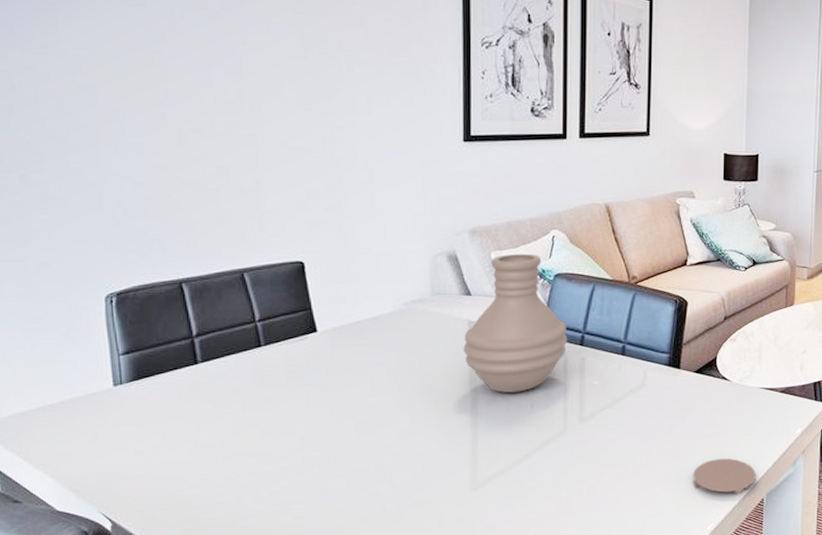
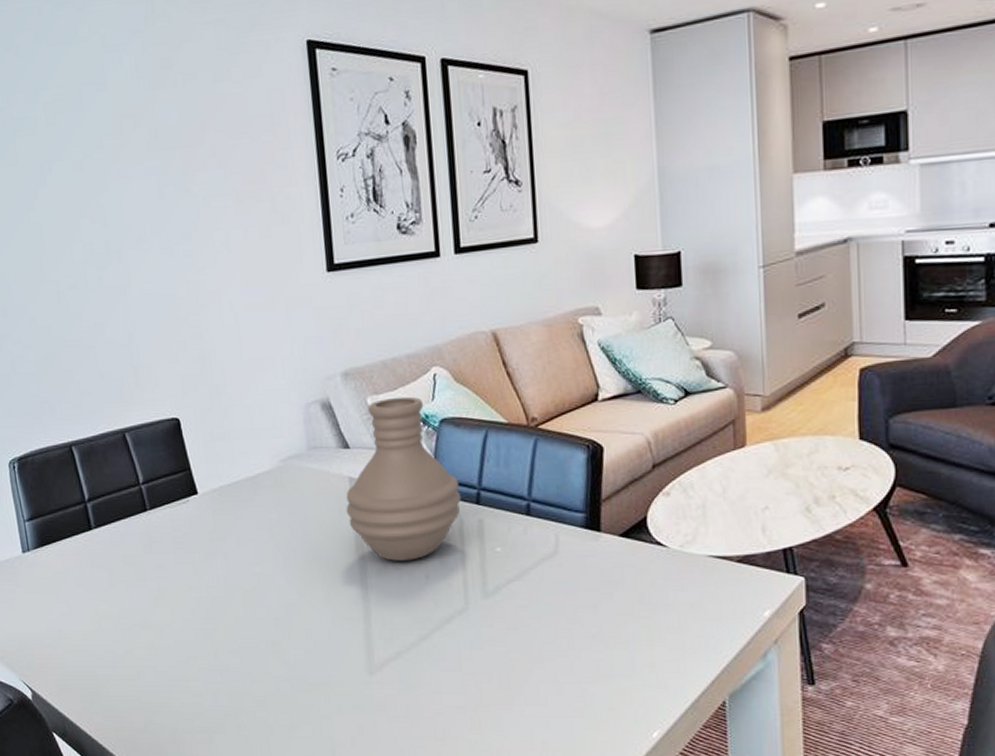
coaster: present [693,458,757,493] -> none [628,646,714,692]

